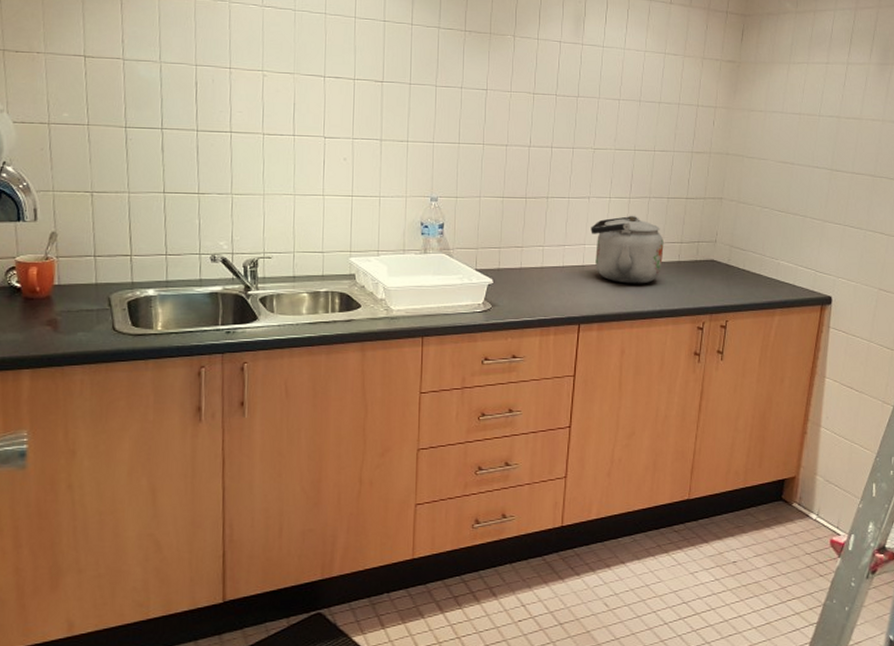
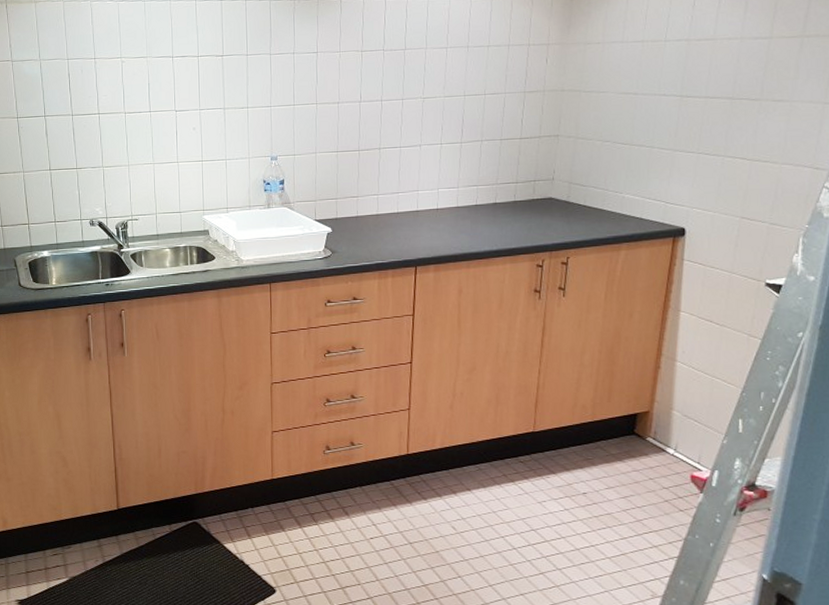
kettle: present [591,215,664,284] -> none [423,159,499,226]

